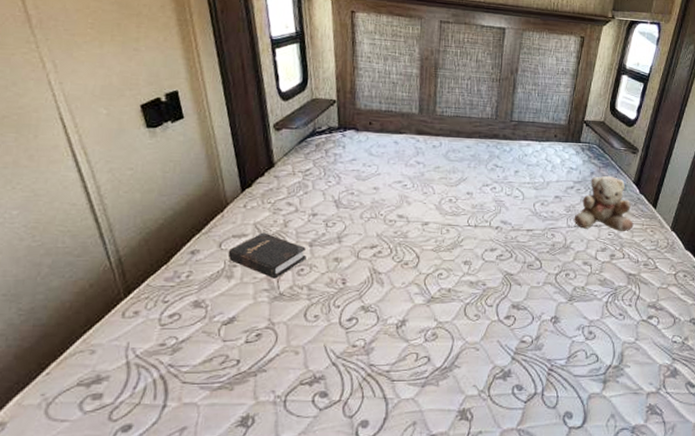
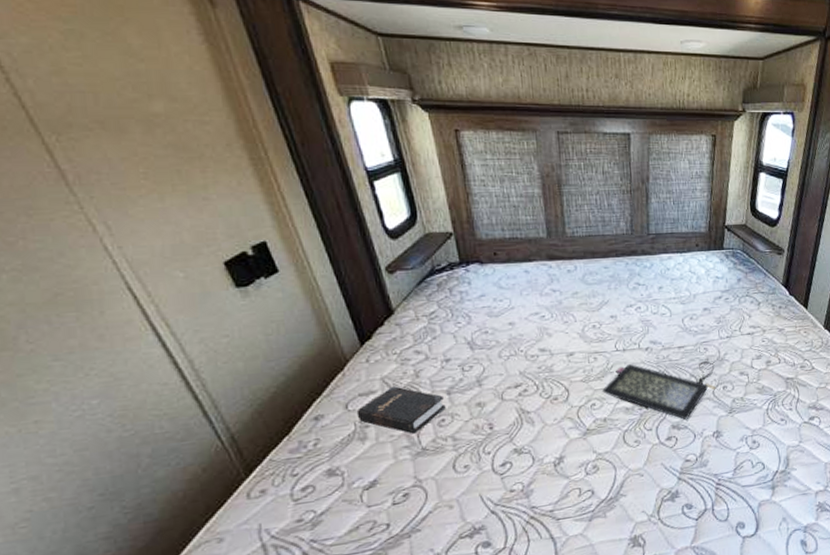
clutch bag: none [449,239,559,302] -> present [601,360,716,421]
teddy bear: present [574,176,634,232] -> none [725,281,787,339]

